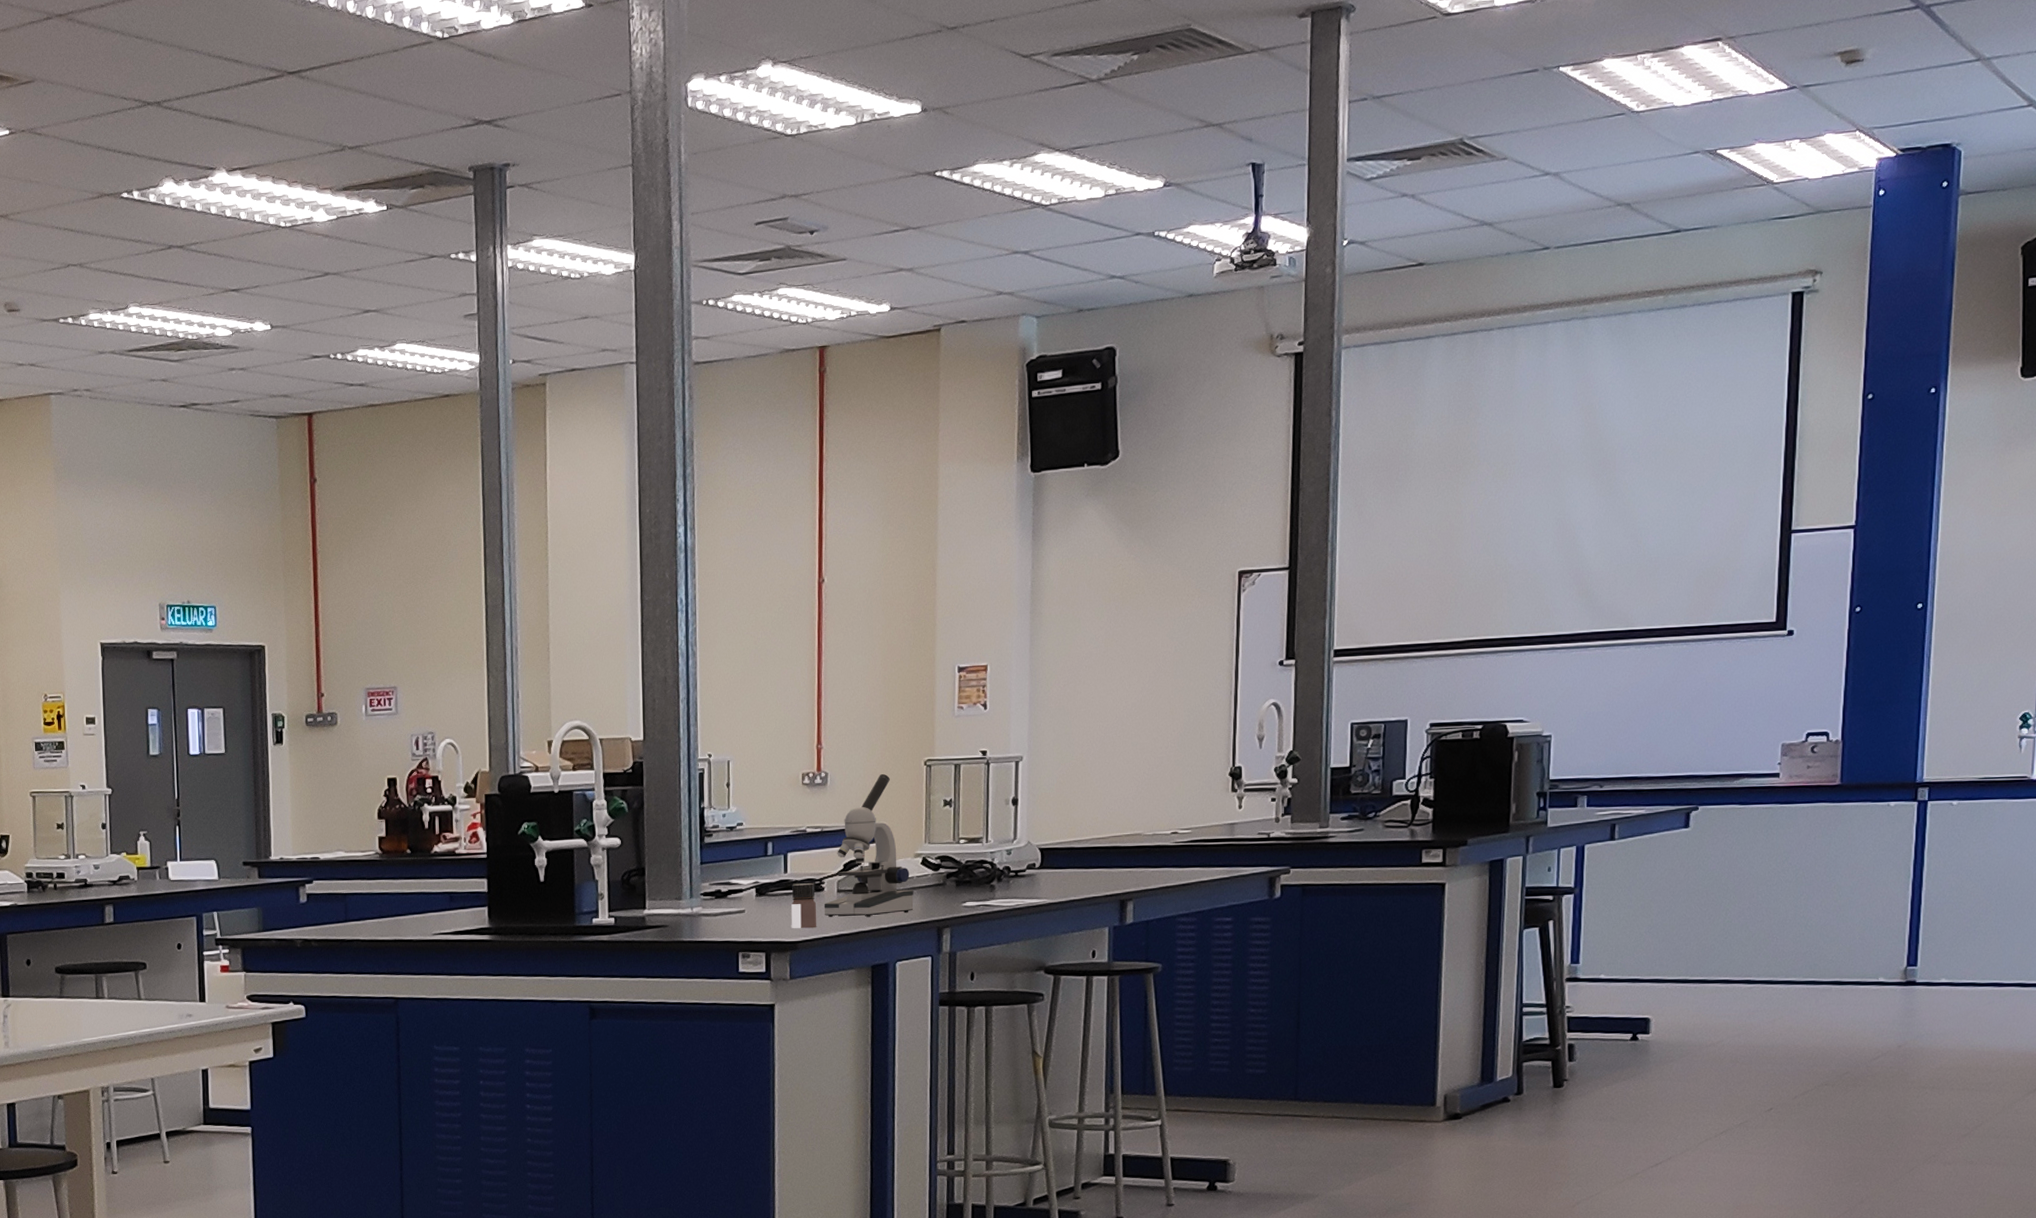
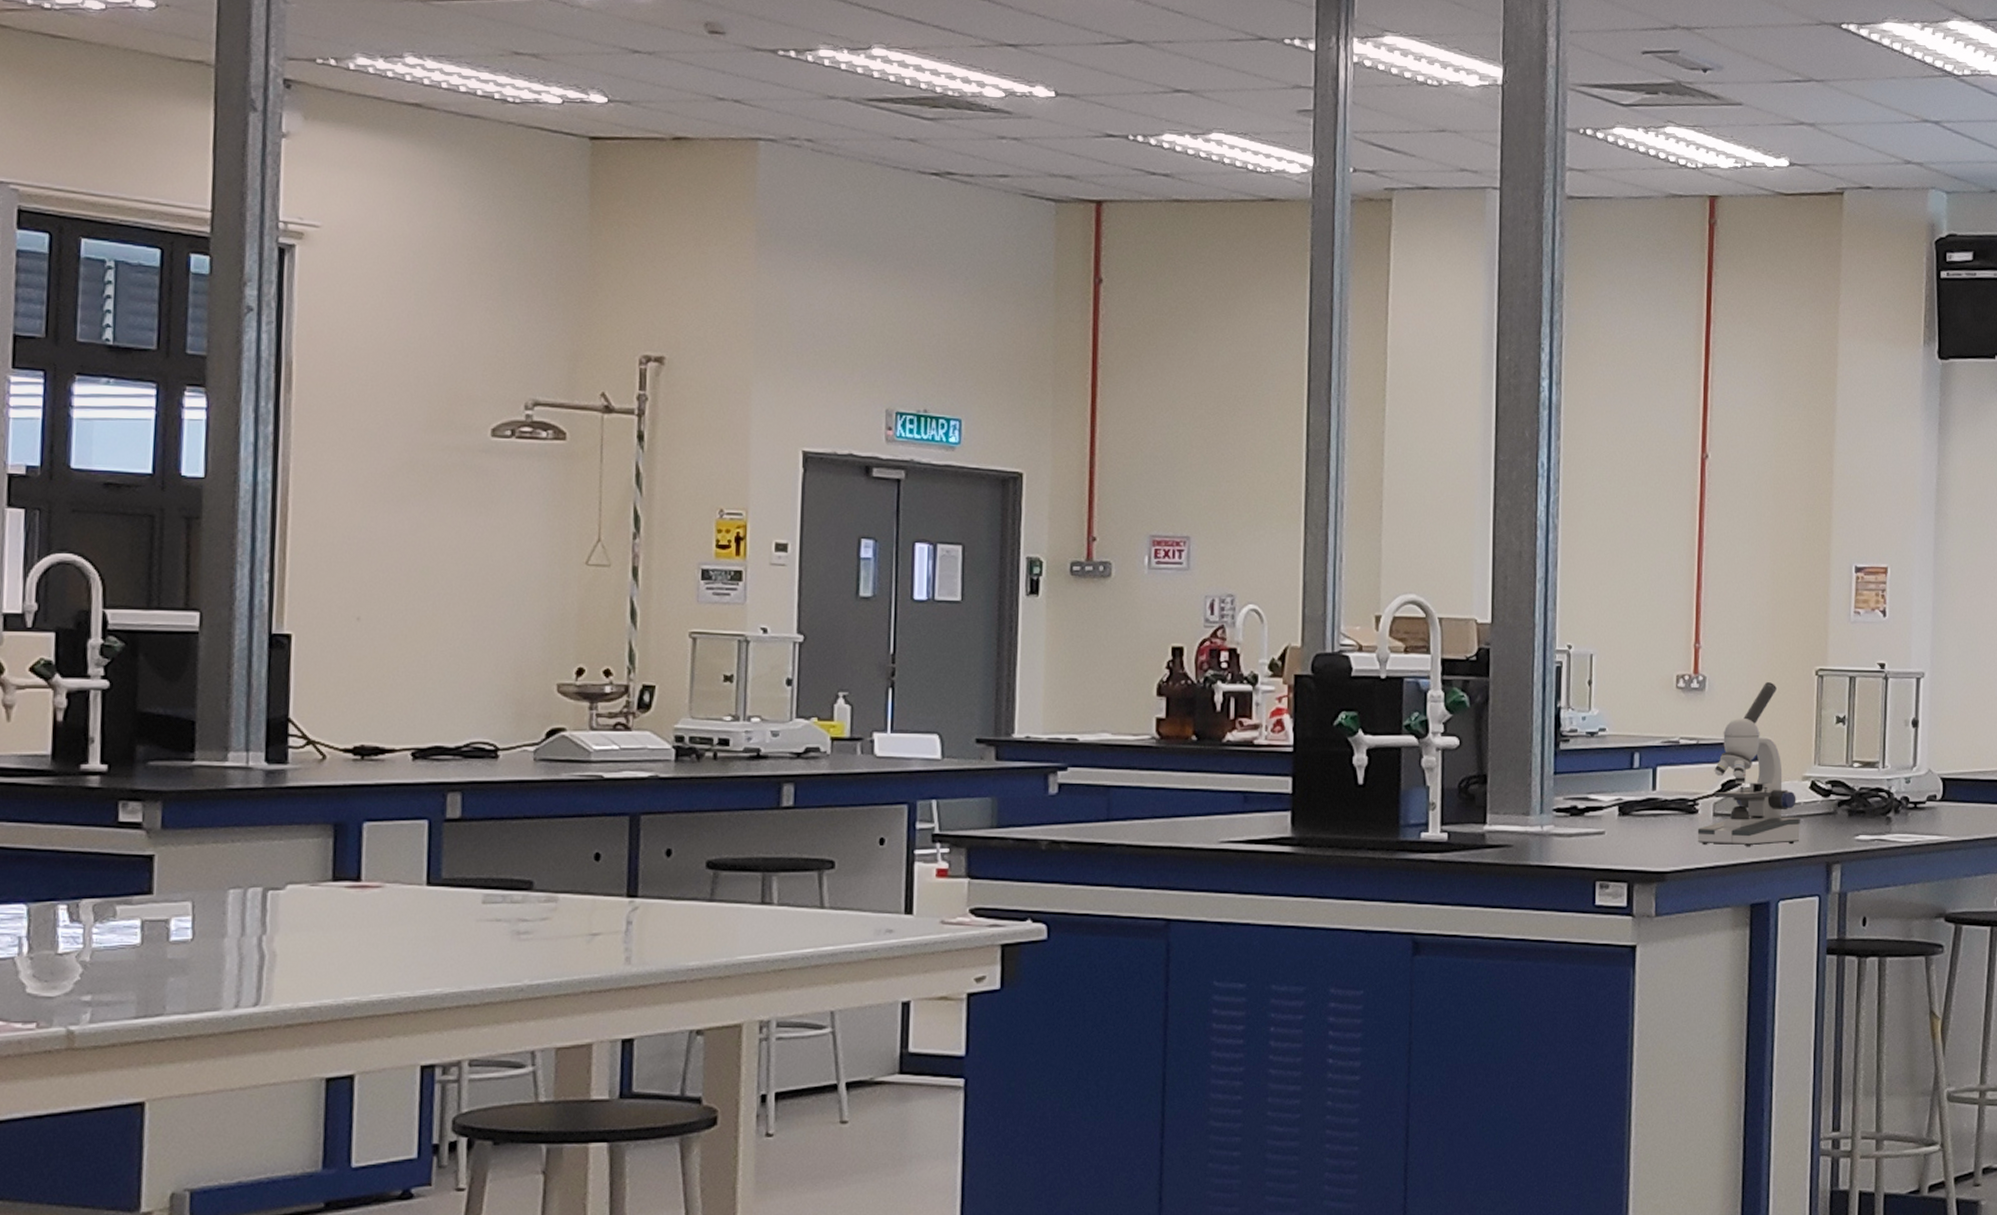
bottle: present [791,883,816,929] -> none [1659,803,1688,857]

